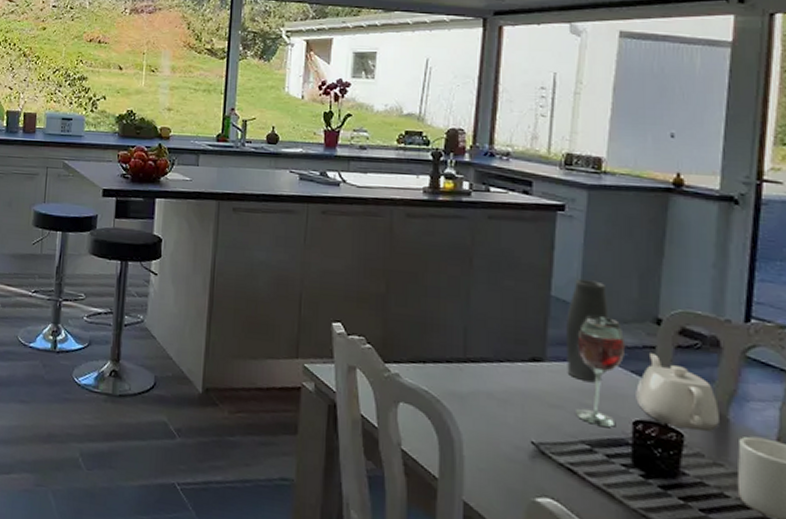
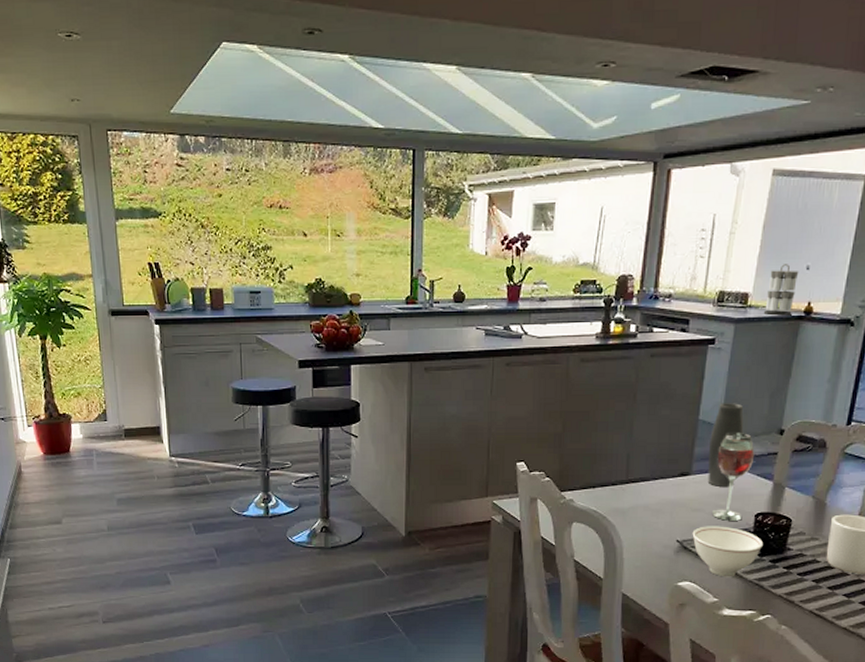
bowl: none [551,428,648,501] -> present [692,526,764,577]
spice rack: none [622,129,662,187] -> present [763,264,799,316]
teapot: present [636,353,719,432] -> none [759,458,820,516]

